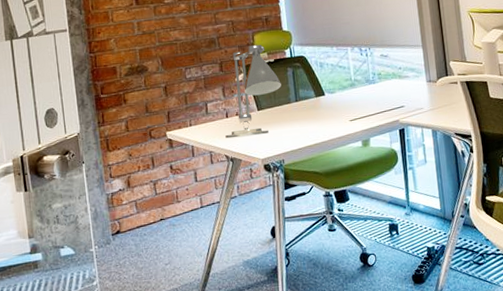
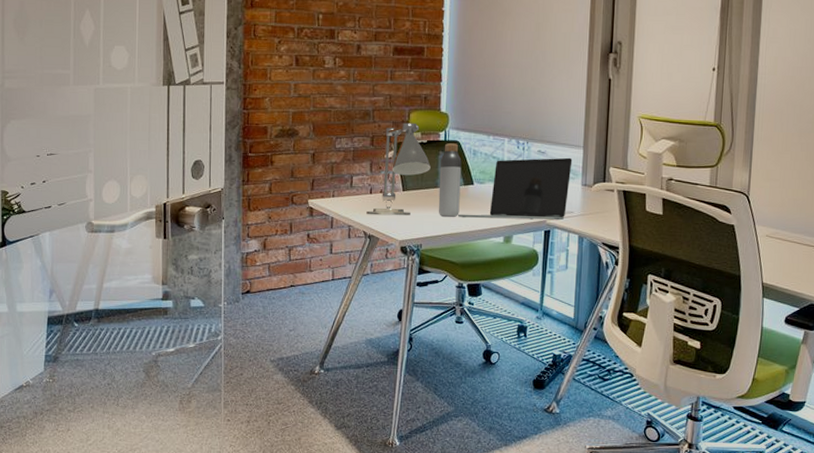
bottle: none [289,59,316,131] -> present [438,143,462,218]
laptop: none [314,57,417,129] -> present [457,157,573,221]

